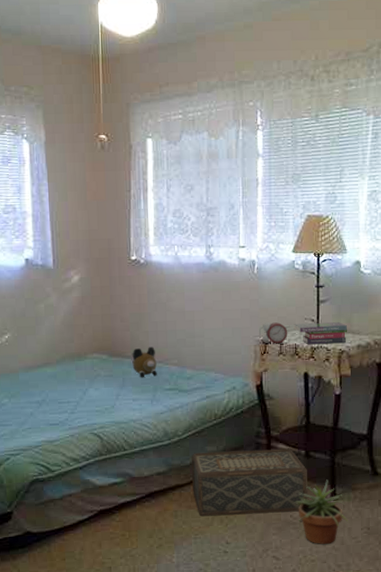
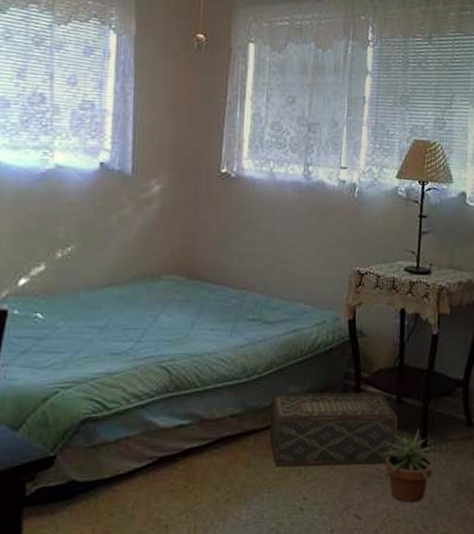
plush toy: present [132,347,157,378] -> none [212,271,240,306]
alarm clock: present [259,322,290,344] -> none [355,252,389,276]
books: present [293,322,348,345] -> none [392,255,450,280]

